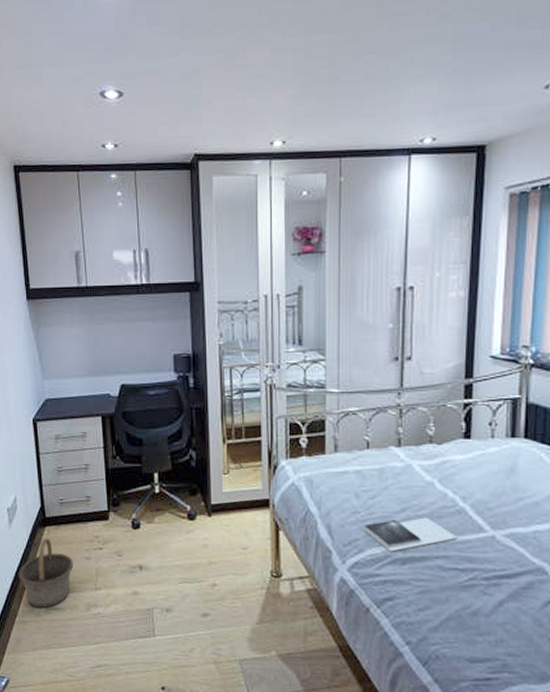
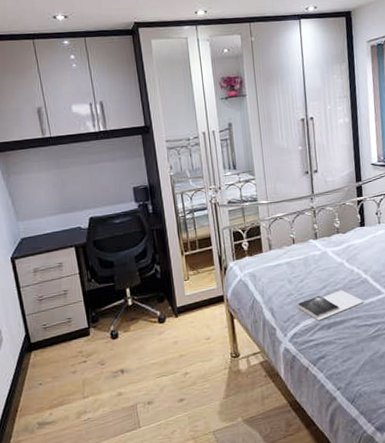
basket: present [19,538,73,608] -> none [10,361,61,426]

